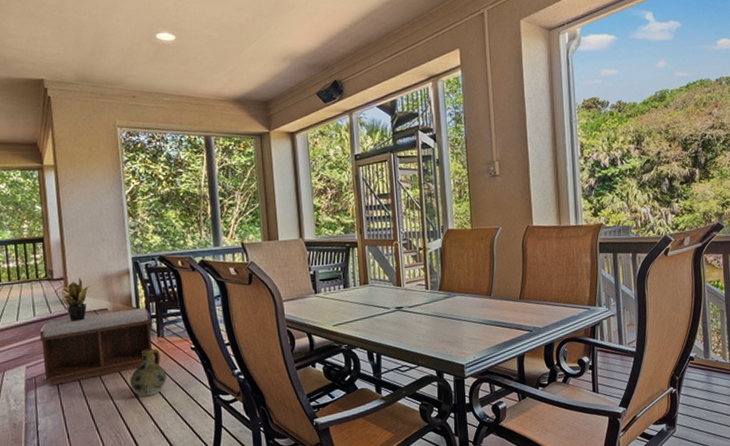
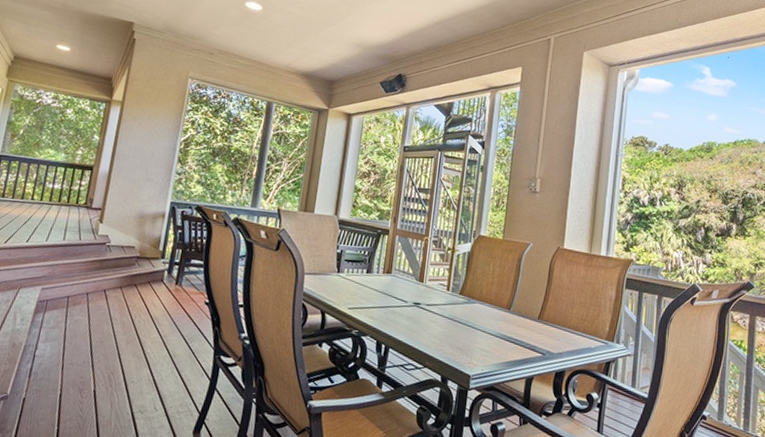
bench: present [39,308,152,386] -> none [55,248,174,313]
potted plant: present [60,278,90,321] -> none [95,211,124,254]
ceramic jug: present [130,348,167,397] -> none [136,294,175,343]

